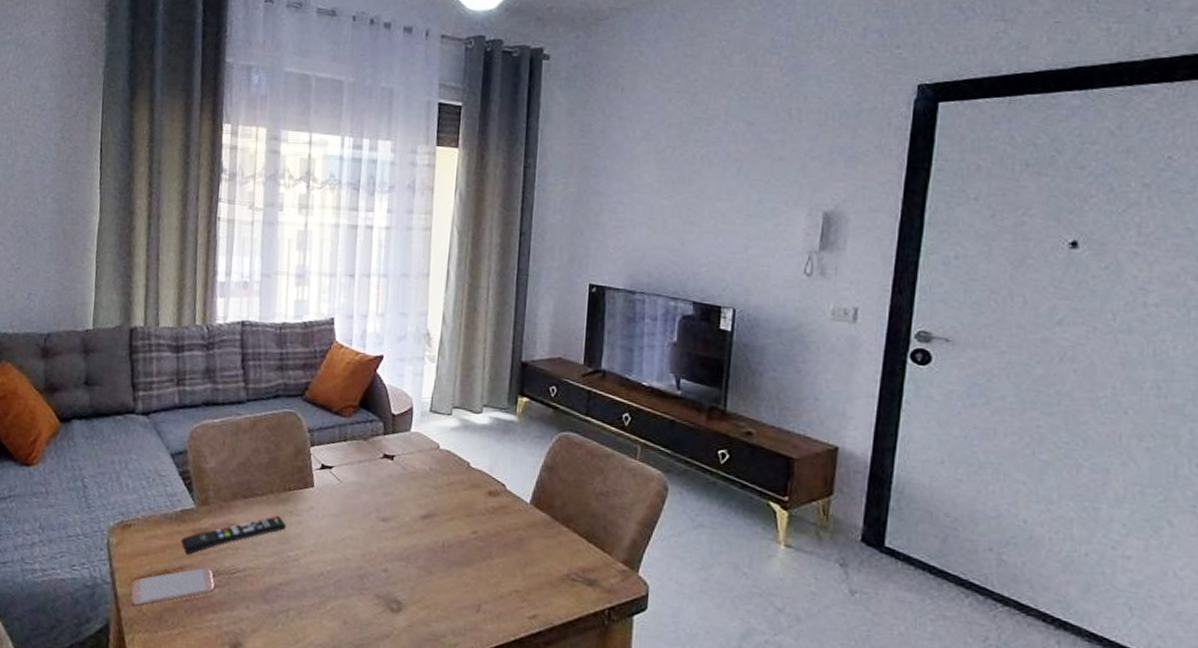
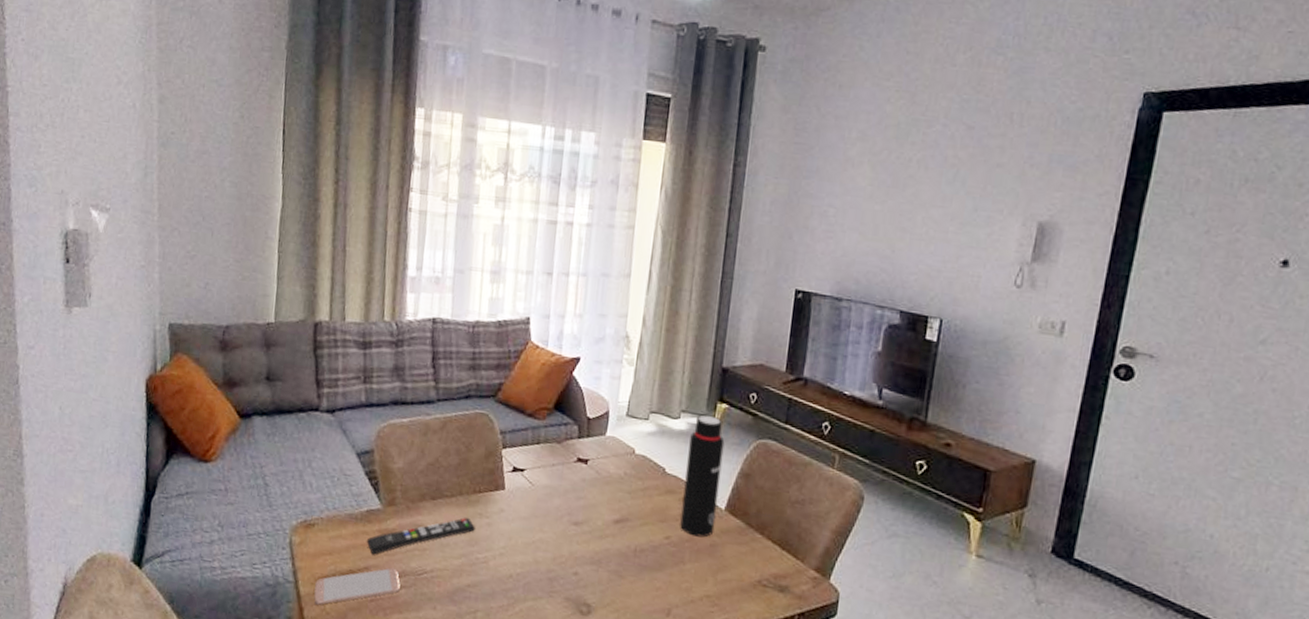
water bottle: none [486,409,527,532] -> present [680,415,725,538]

